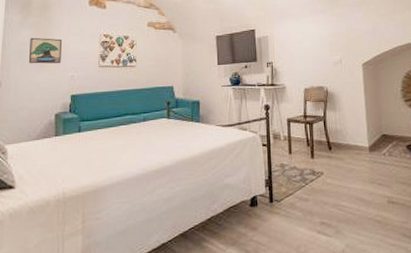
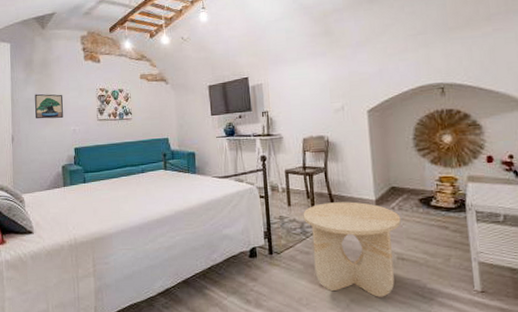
side table: none [303,149,391,241] -> present [303,201,401,297]

